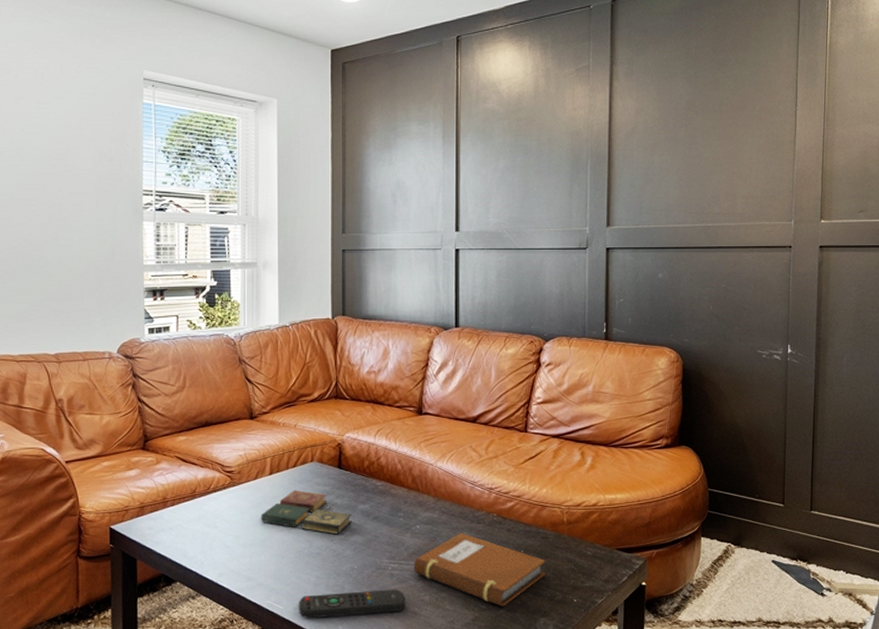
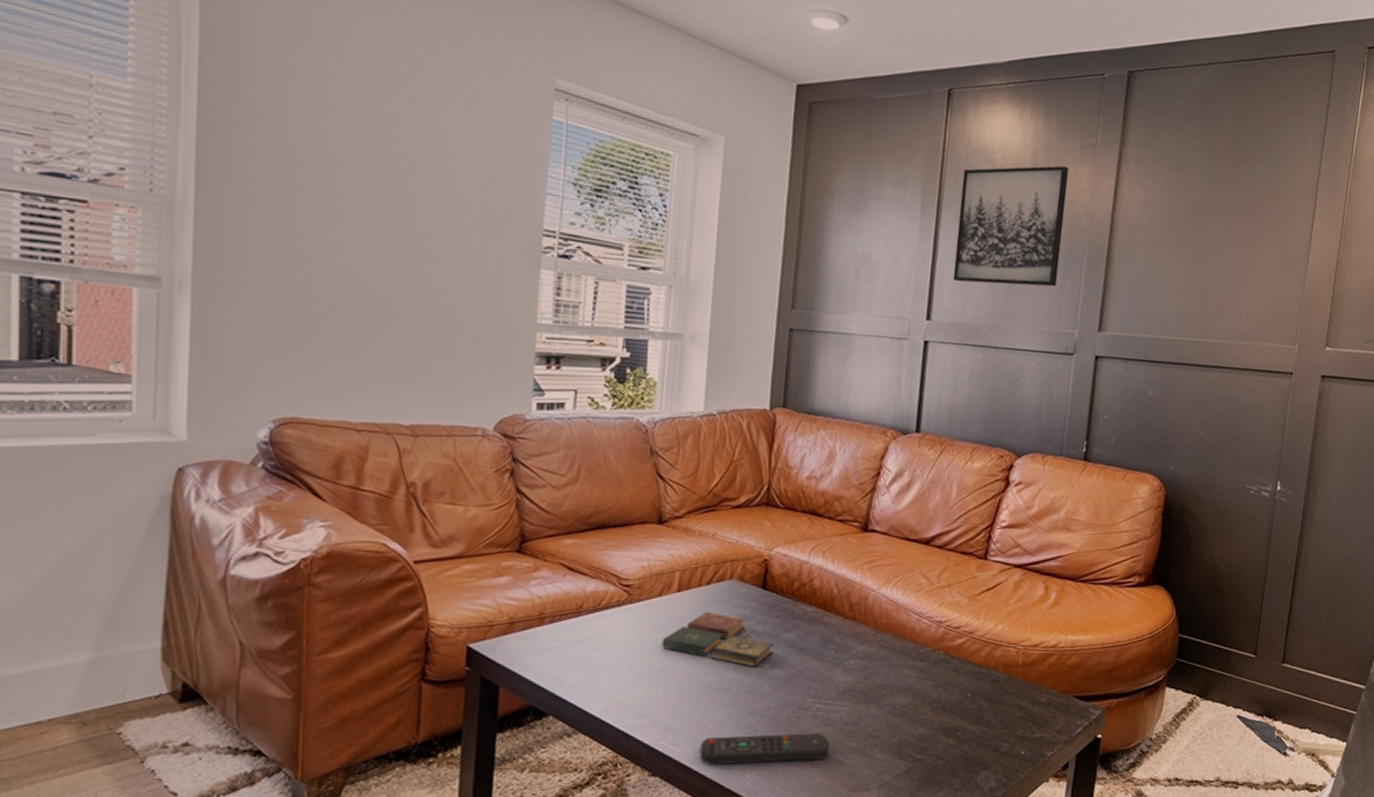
notebook: present [413,533,546,607] -> none [841,671,994,757]
wall art: none [475,88,567,197] -> present [952,165,1069,287]

